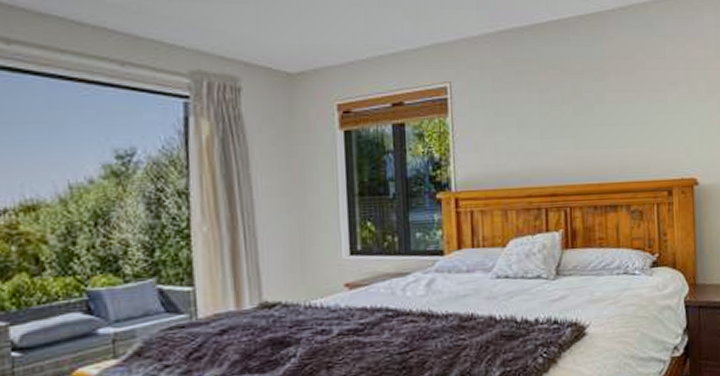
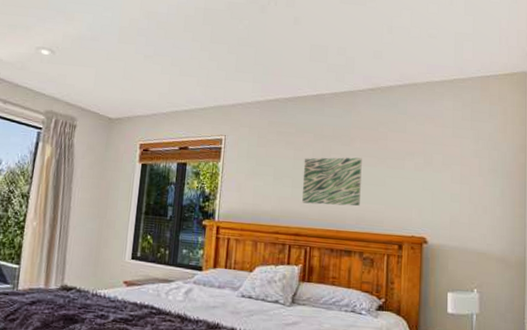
wall art: none [551,94,622,156] -> present [302,157,362,206]

